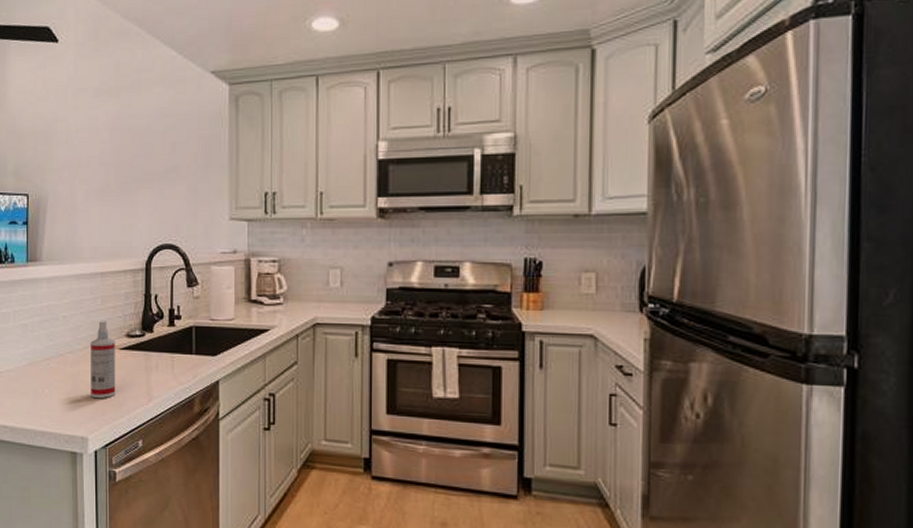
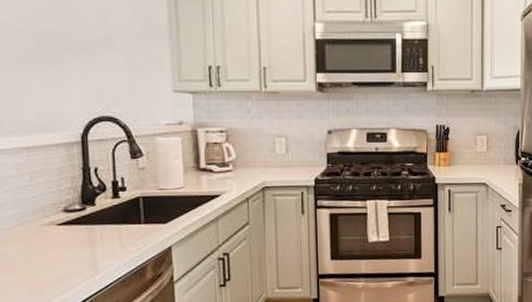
spray bottle: present [90,321,116,398] -> none [19,197,56,277]

